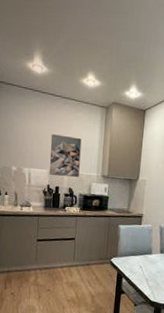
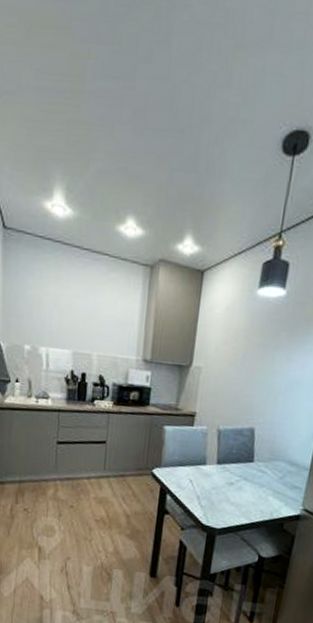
wall art: present [49,134,82,178] -> none [74,302,117,362]

